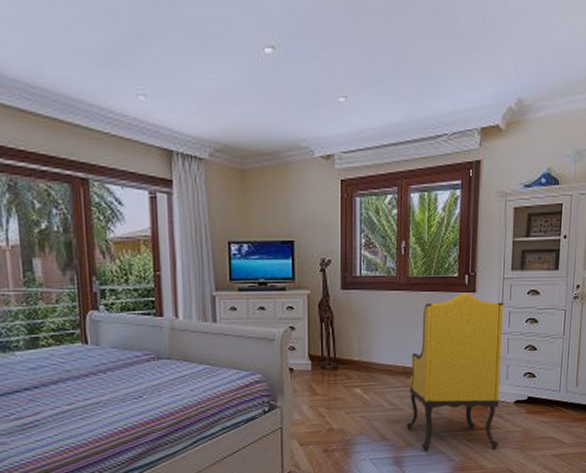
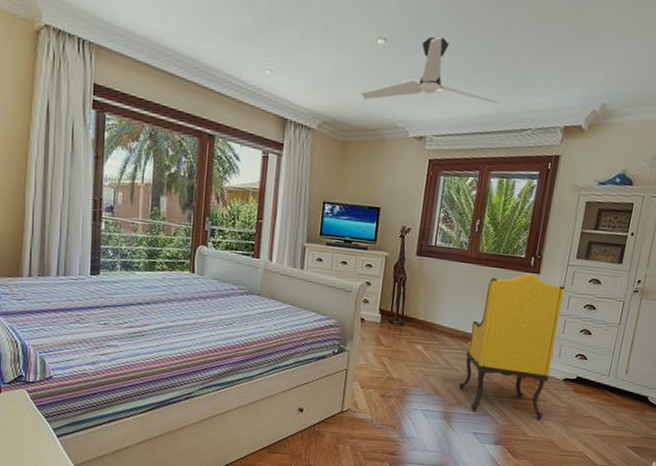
ceiling fan: none [254,38,410,119] -> present [361,36,500,104]

